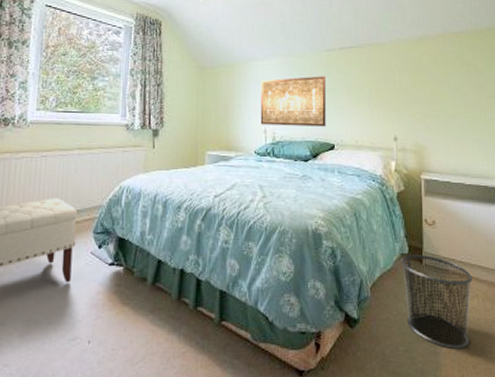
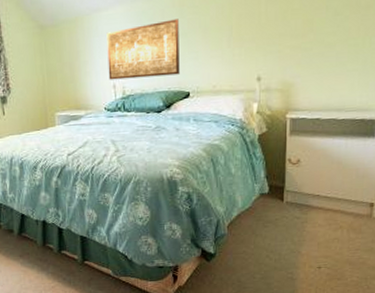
waste bin: present [401,255,473,349] -> none [261,193,338,275]

